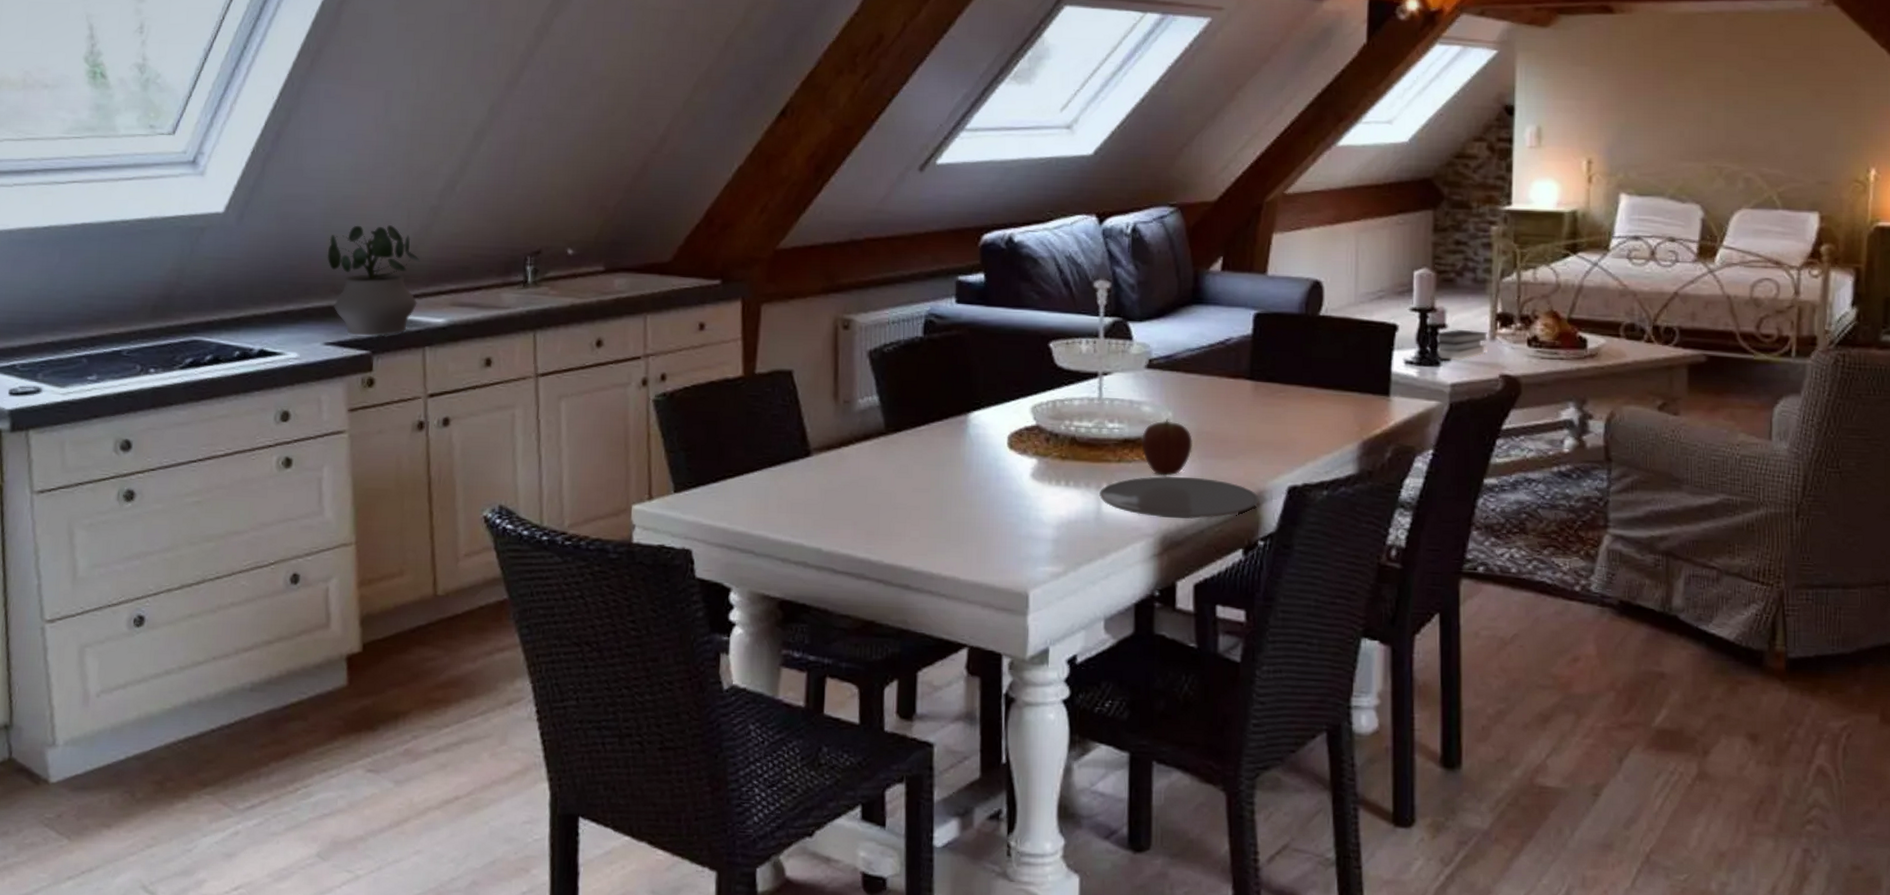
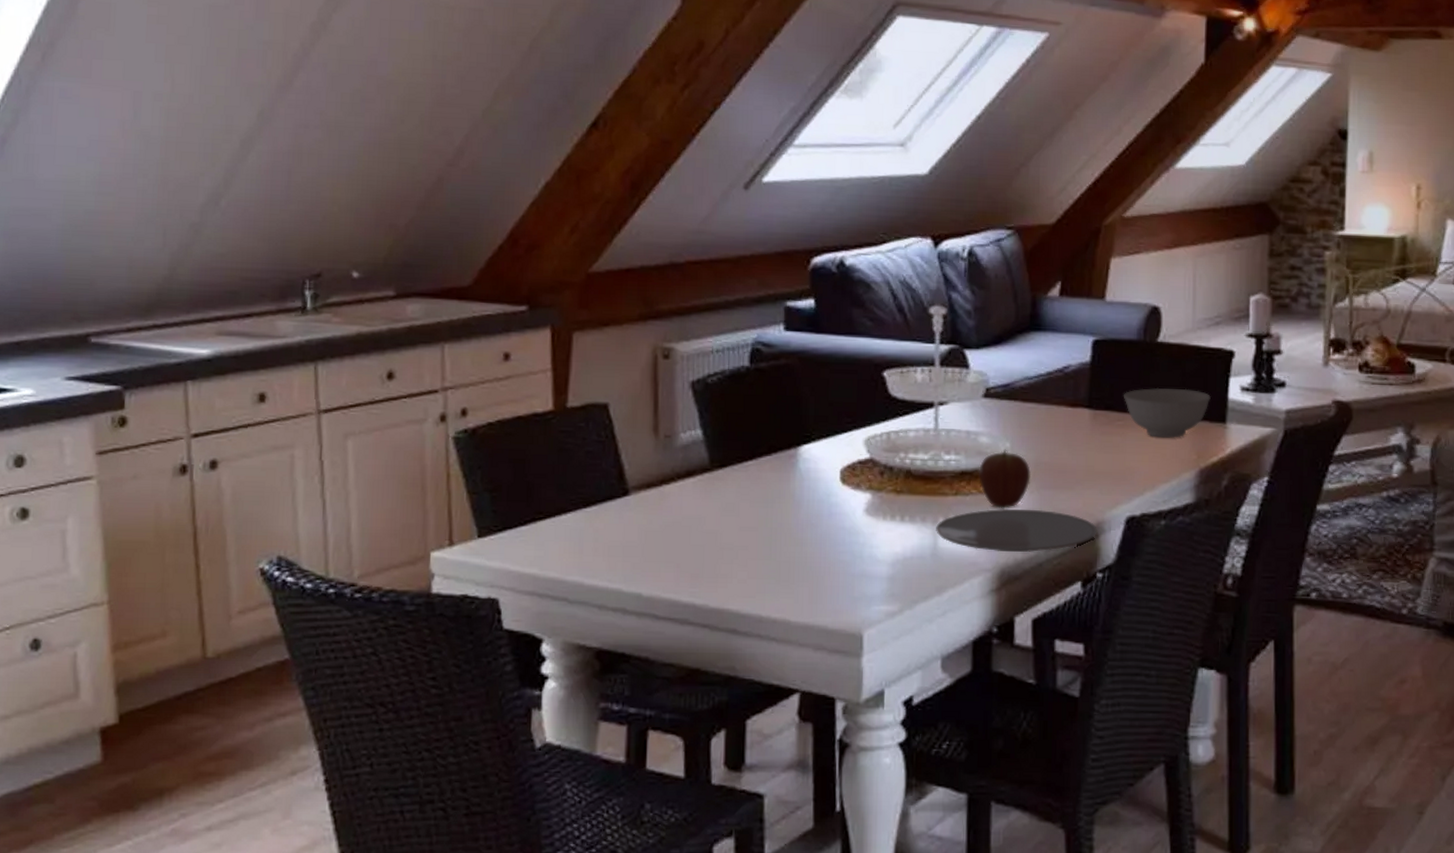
potted plant: present [327,225,420,336] -> none [66,244,179,370]
bowl: none [1285,360,1374,410] -> present [1124,387,1211,438]
books: present [1436,329,1487,361] -> none [1272,355,1321,387]

